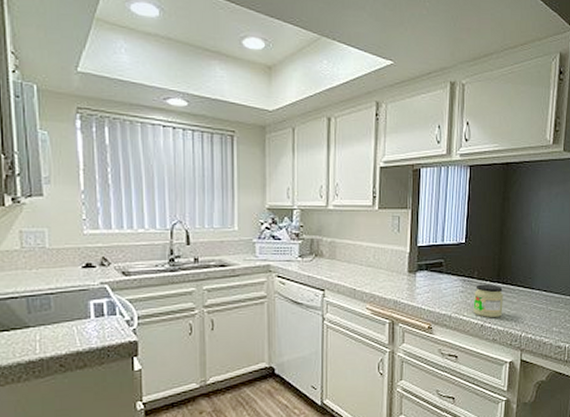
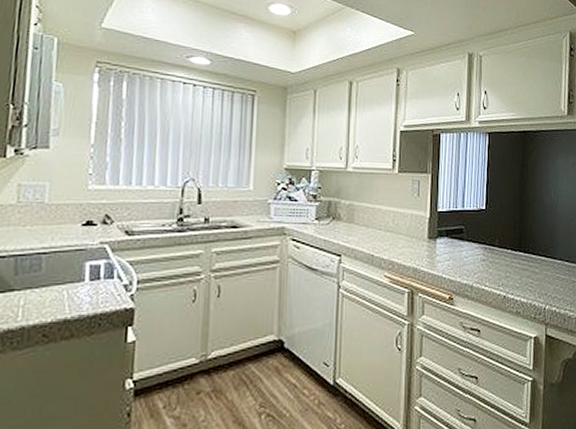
jar: present [473,284,504,318] -> none [495,252,526,289]

